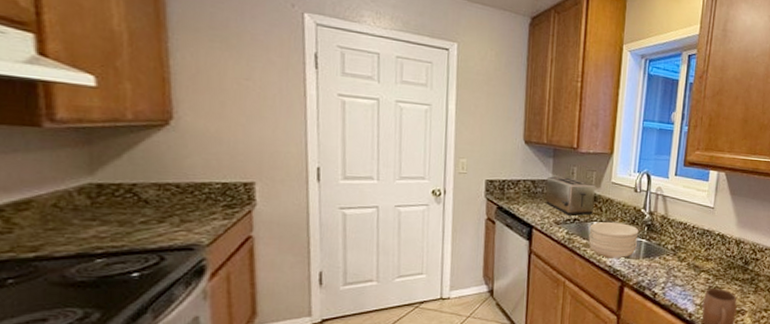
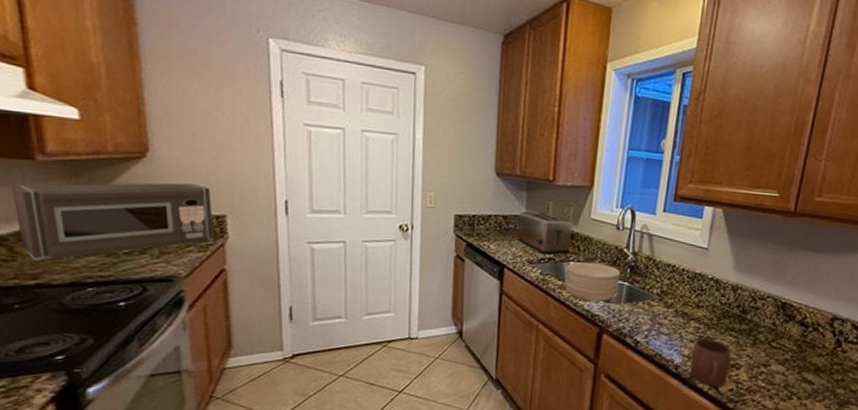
microwave: none [12,150,241,232] -> present [12,182,214,262]

